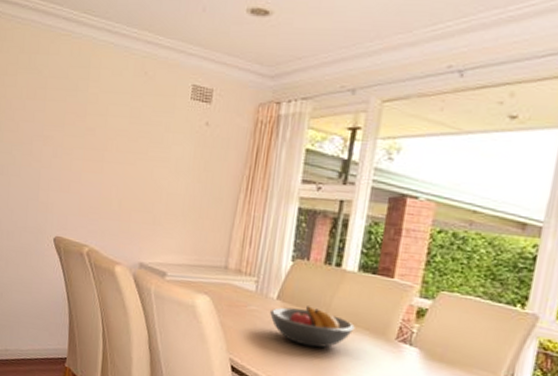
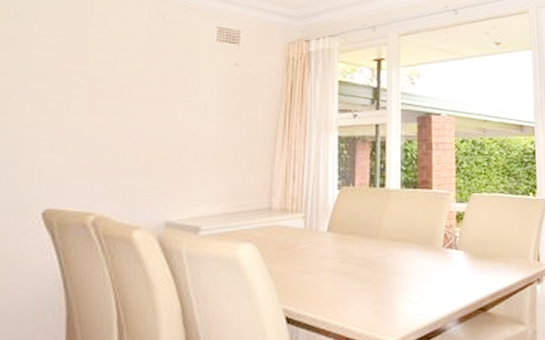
fruit bowl: present [270,306,355,348] -> none [322,232,406,275]

